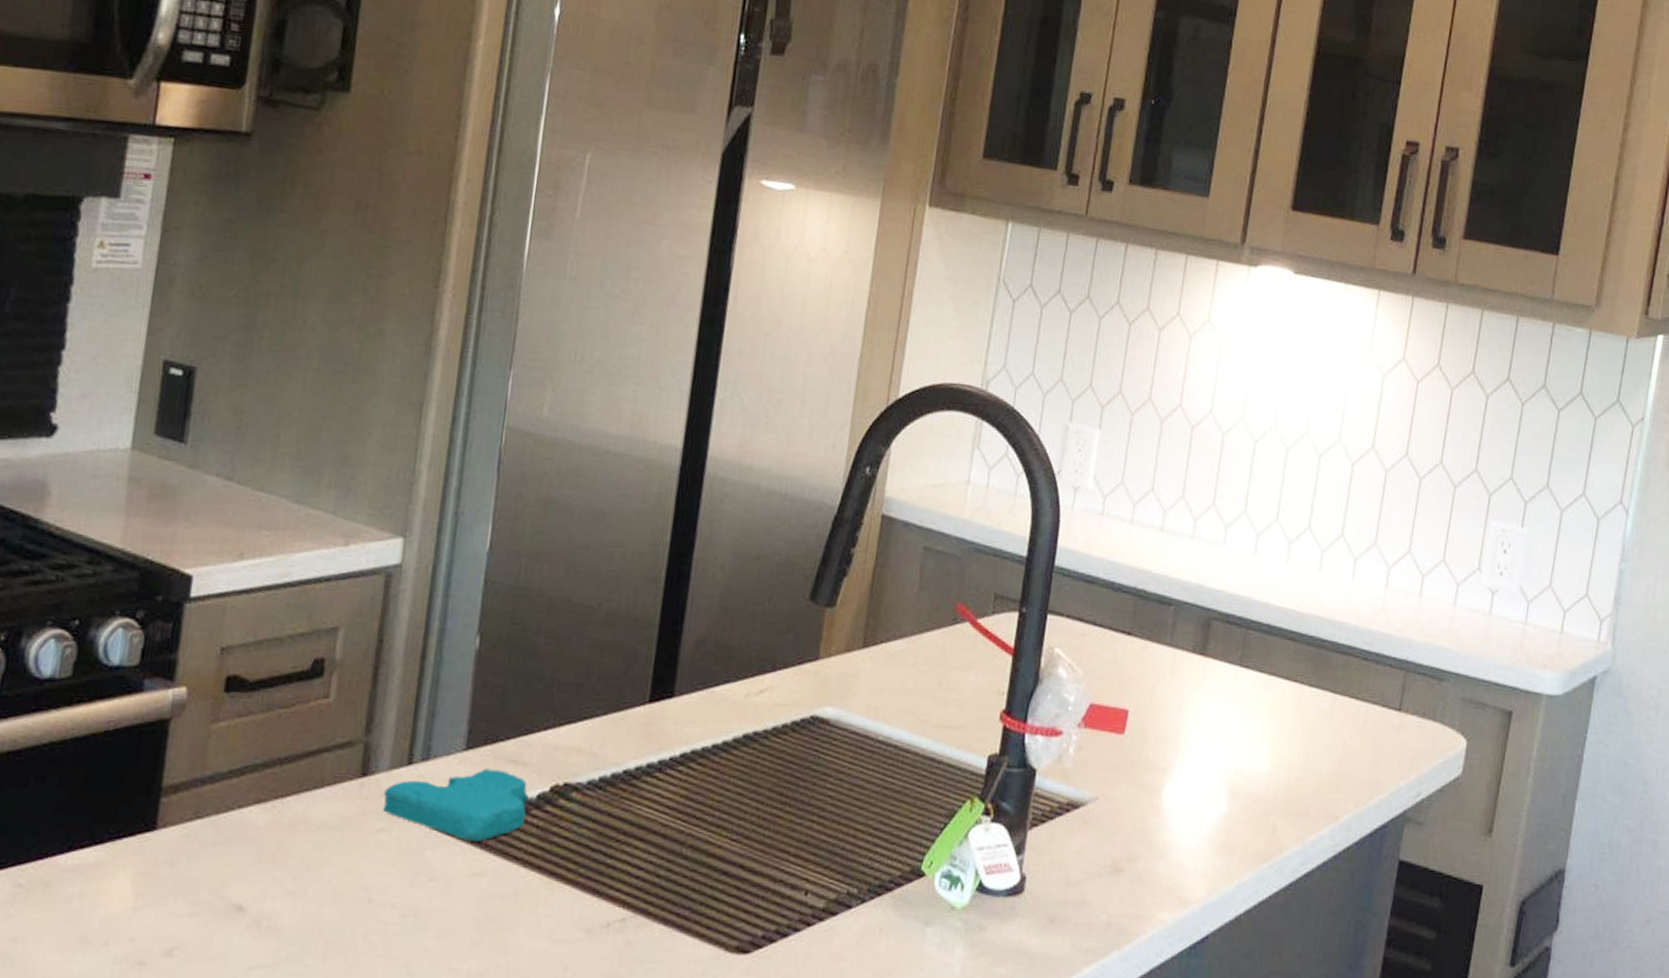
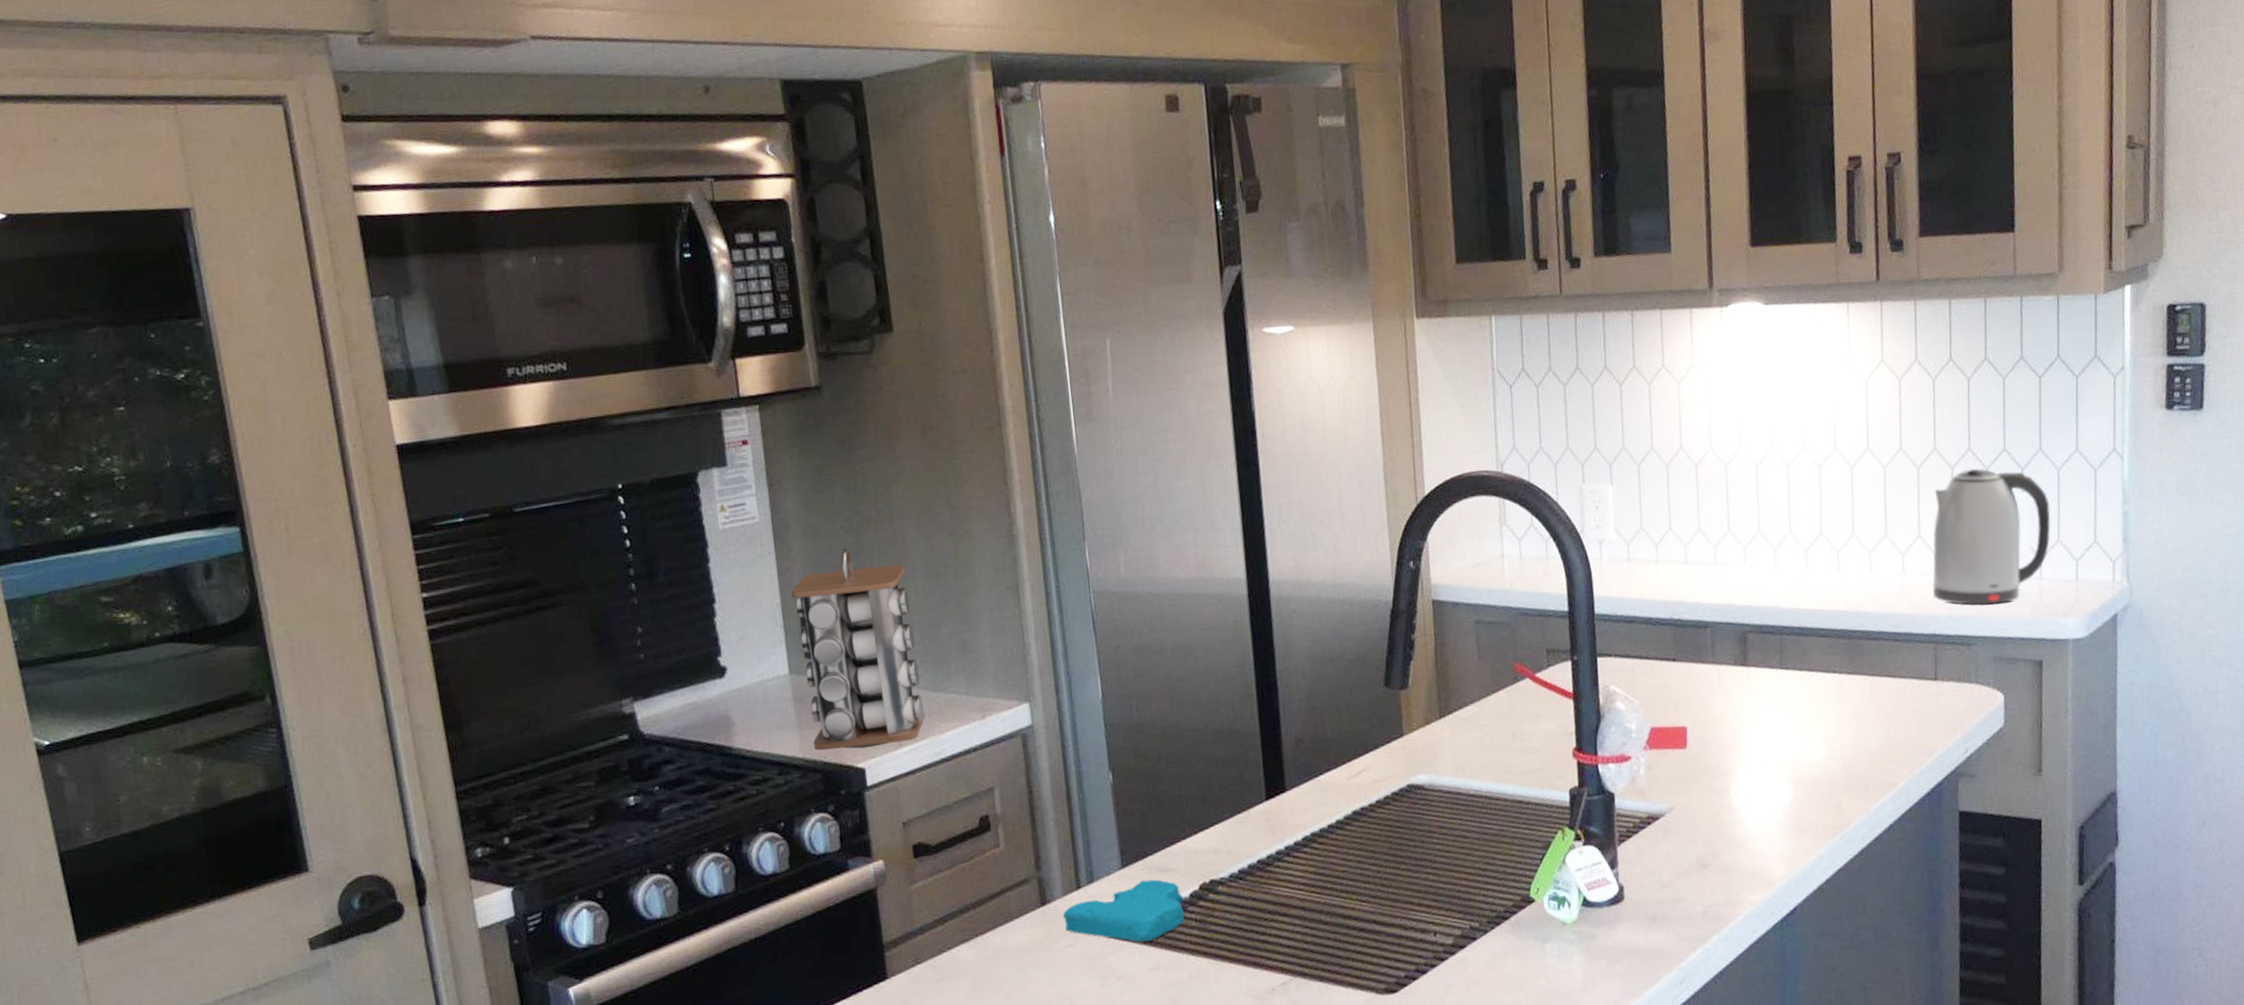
spice rack: none [138,319,299,554] -> present [791,548,926,751]
kettle: none [1412,491,1547,642] -> present [1932,468,2051,605]

